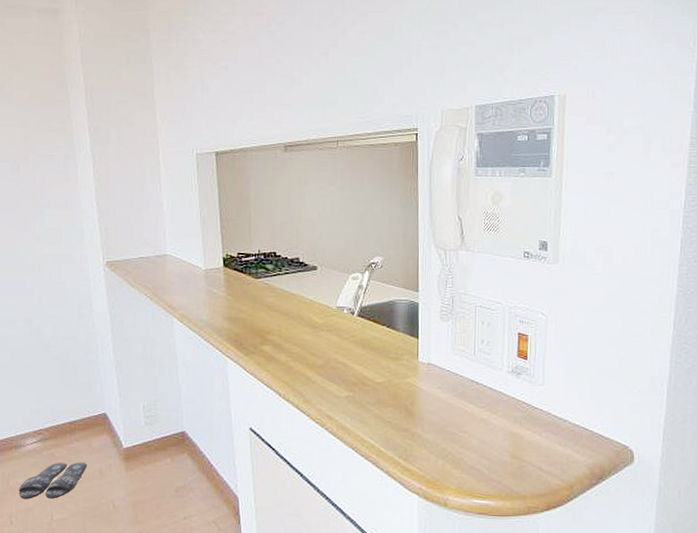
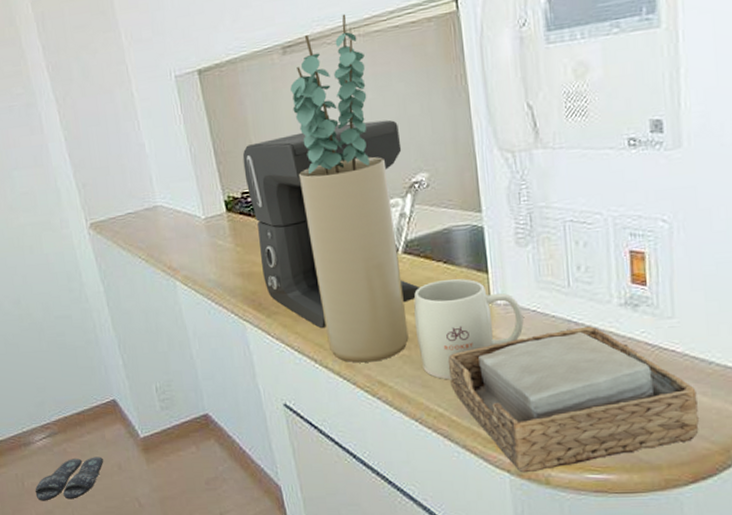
coffee maker: none [242,211,367,369] -> present [242,120,419,329]
vase: none [285,129,355,399] -> present [290,13,409,363]
mug: none [360,340,440,419] -> present [413,279,524,380]
napkin holder: none [381,386,554,496] -> present [447,326,699,473]

